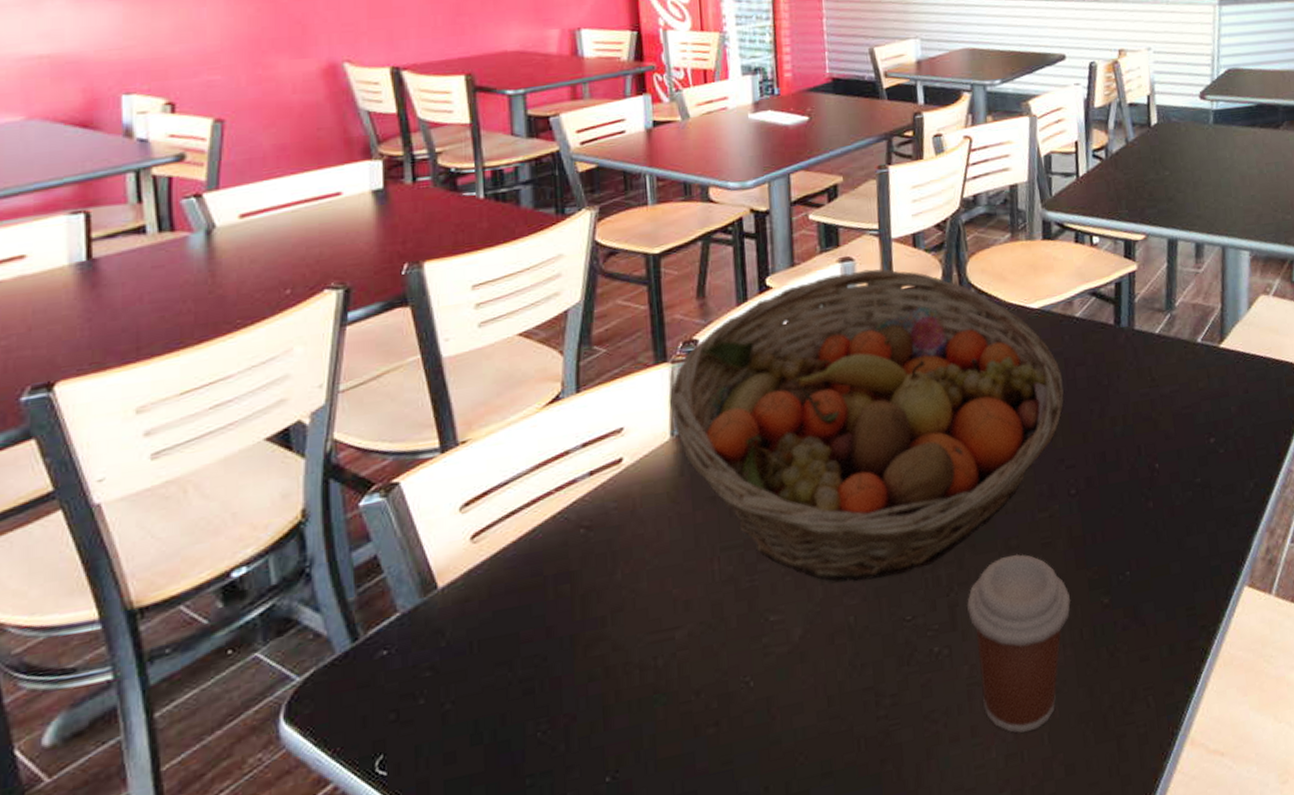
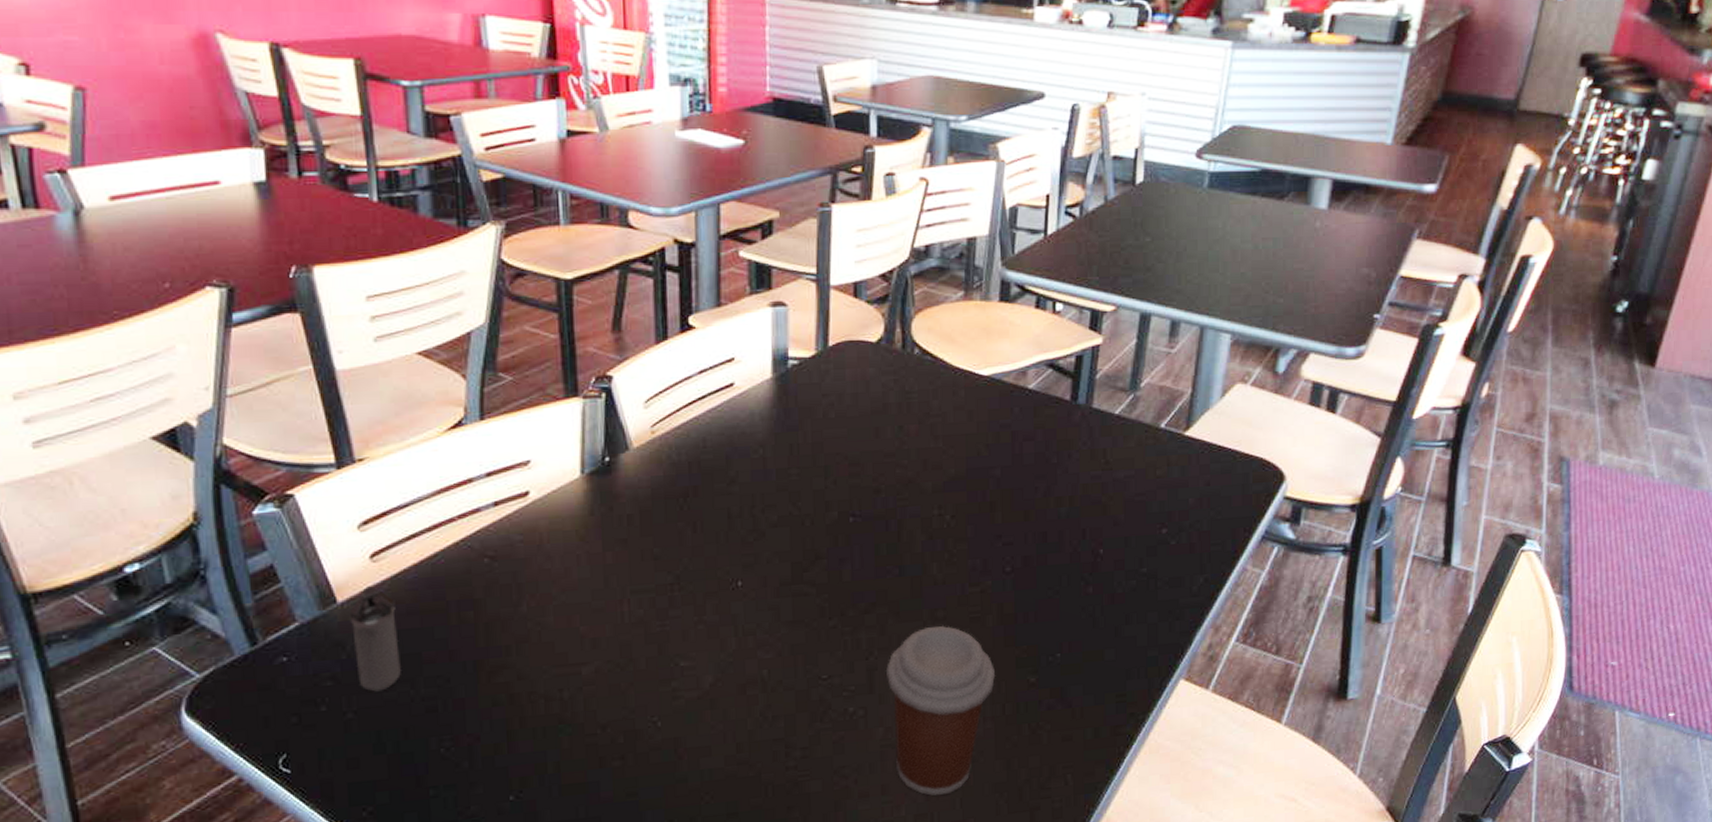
shaker: none [449,568,500,679] -> present [349,586,402,692]
fruit basket: present [670,269,1065,582] -> none [581,317,1009,637]

